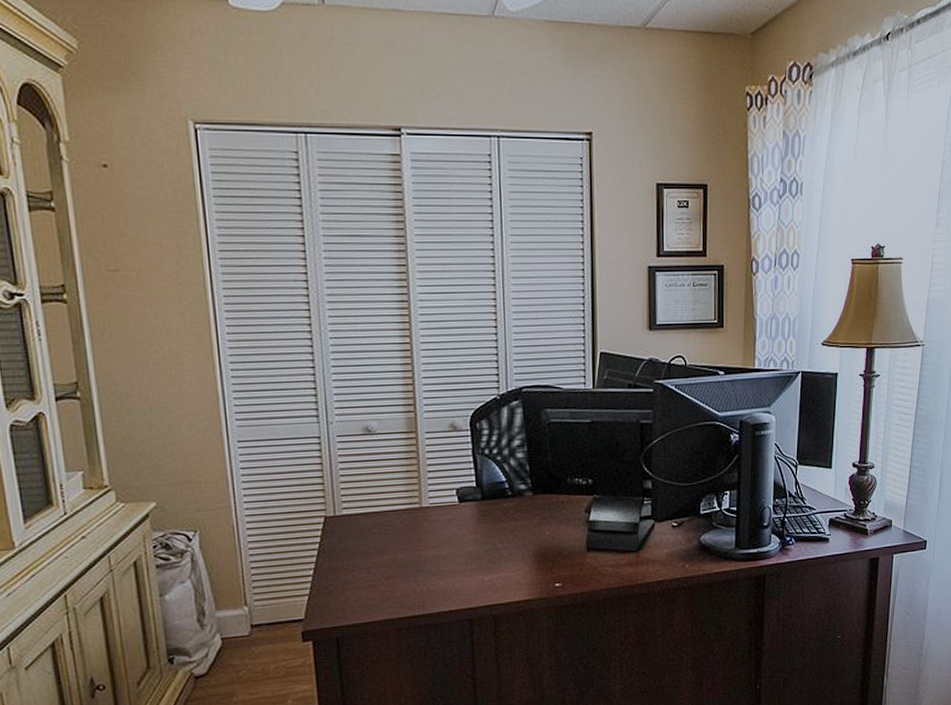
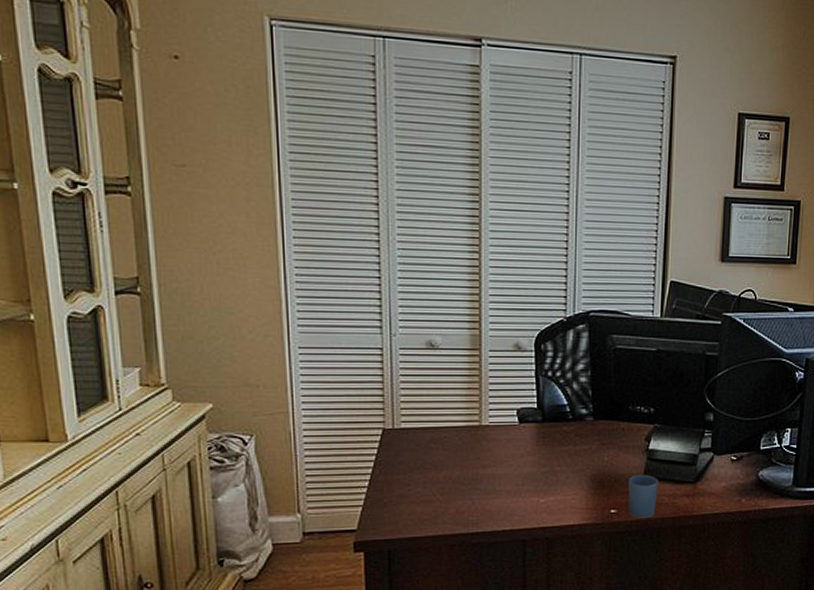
mug: none [571,546,601,591] -> present [628,474,658,519]

